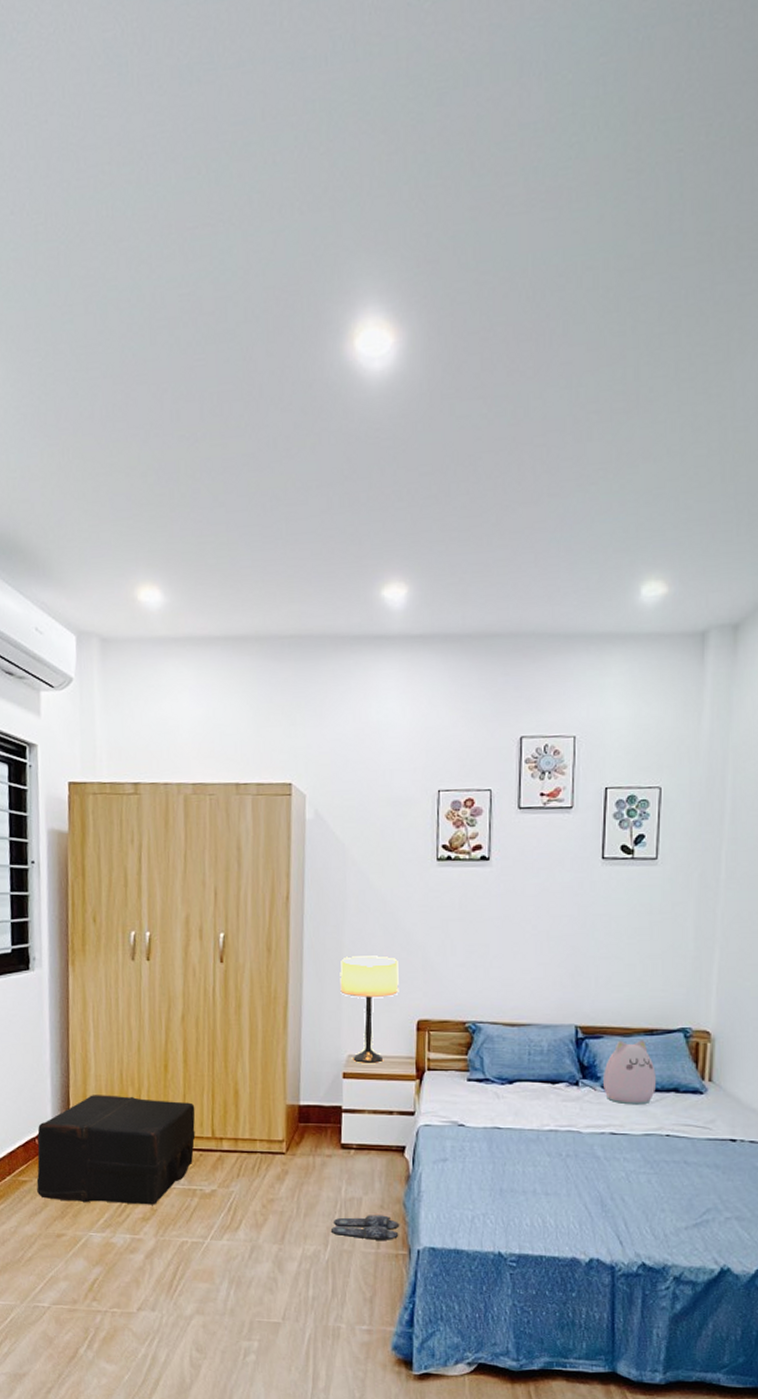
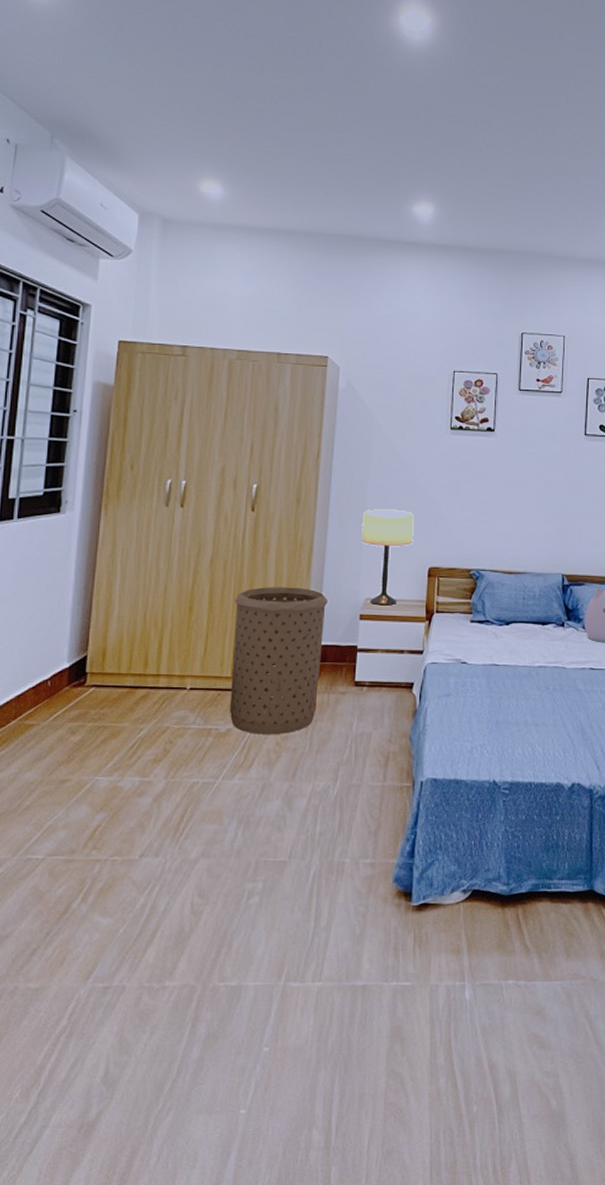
suitcase: present [36,1095,196,1205] -> none [44,636,217,746]
laundry basket: none [210,1043,308,1196] -> present [230,587,328,734]
slippers: present [331,1215,400,1240] -> none [341,749,406,773]

